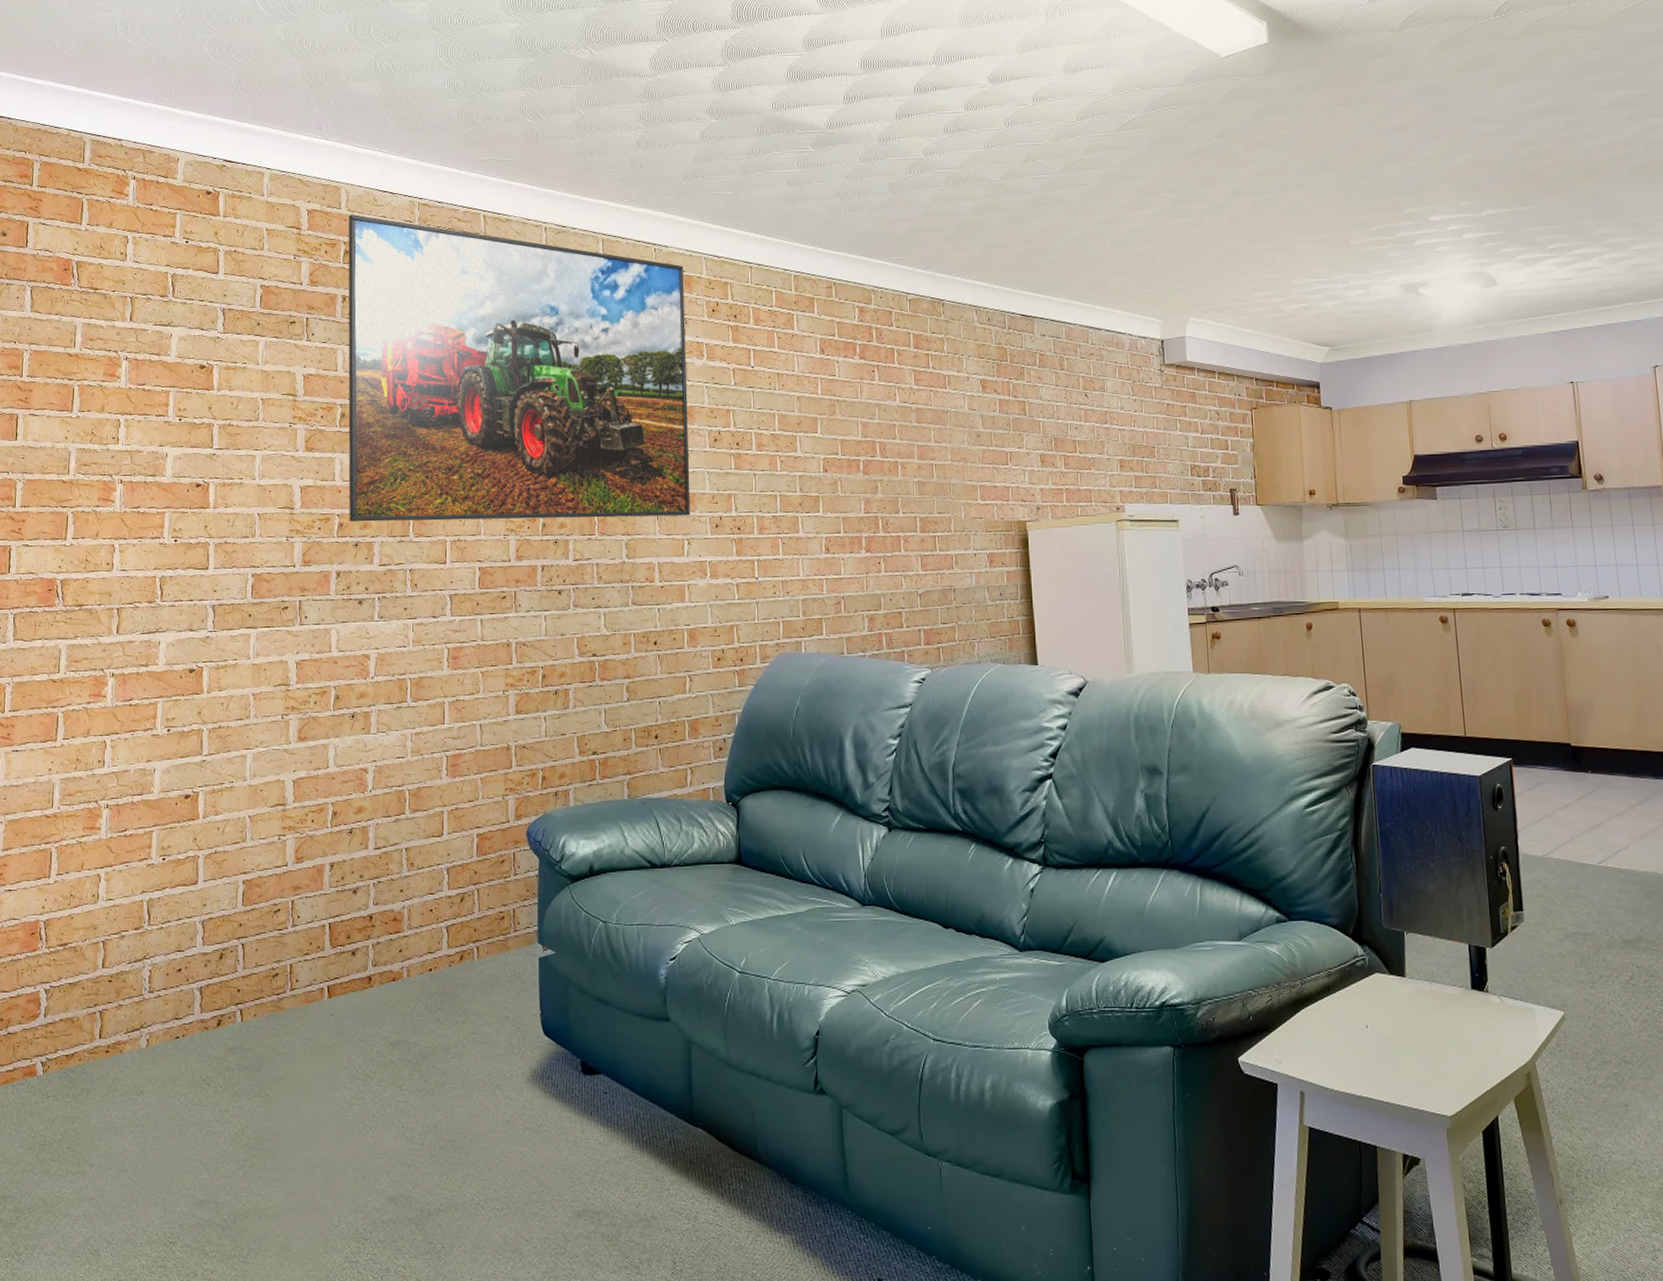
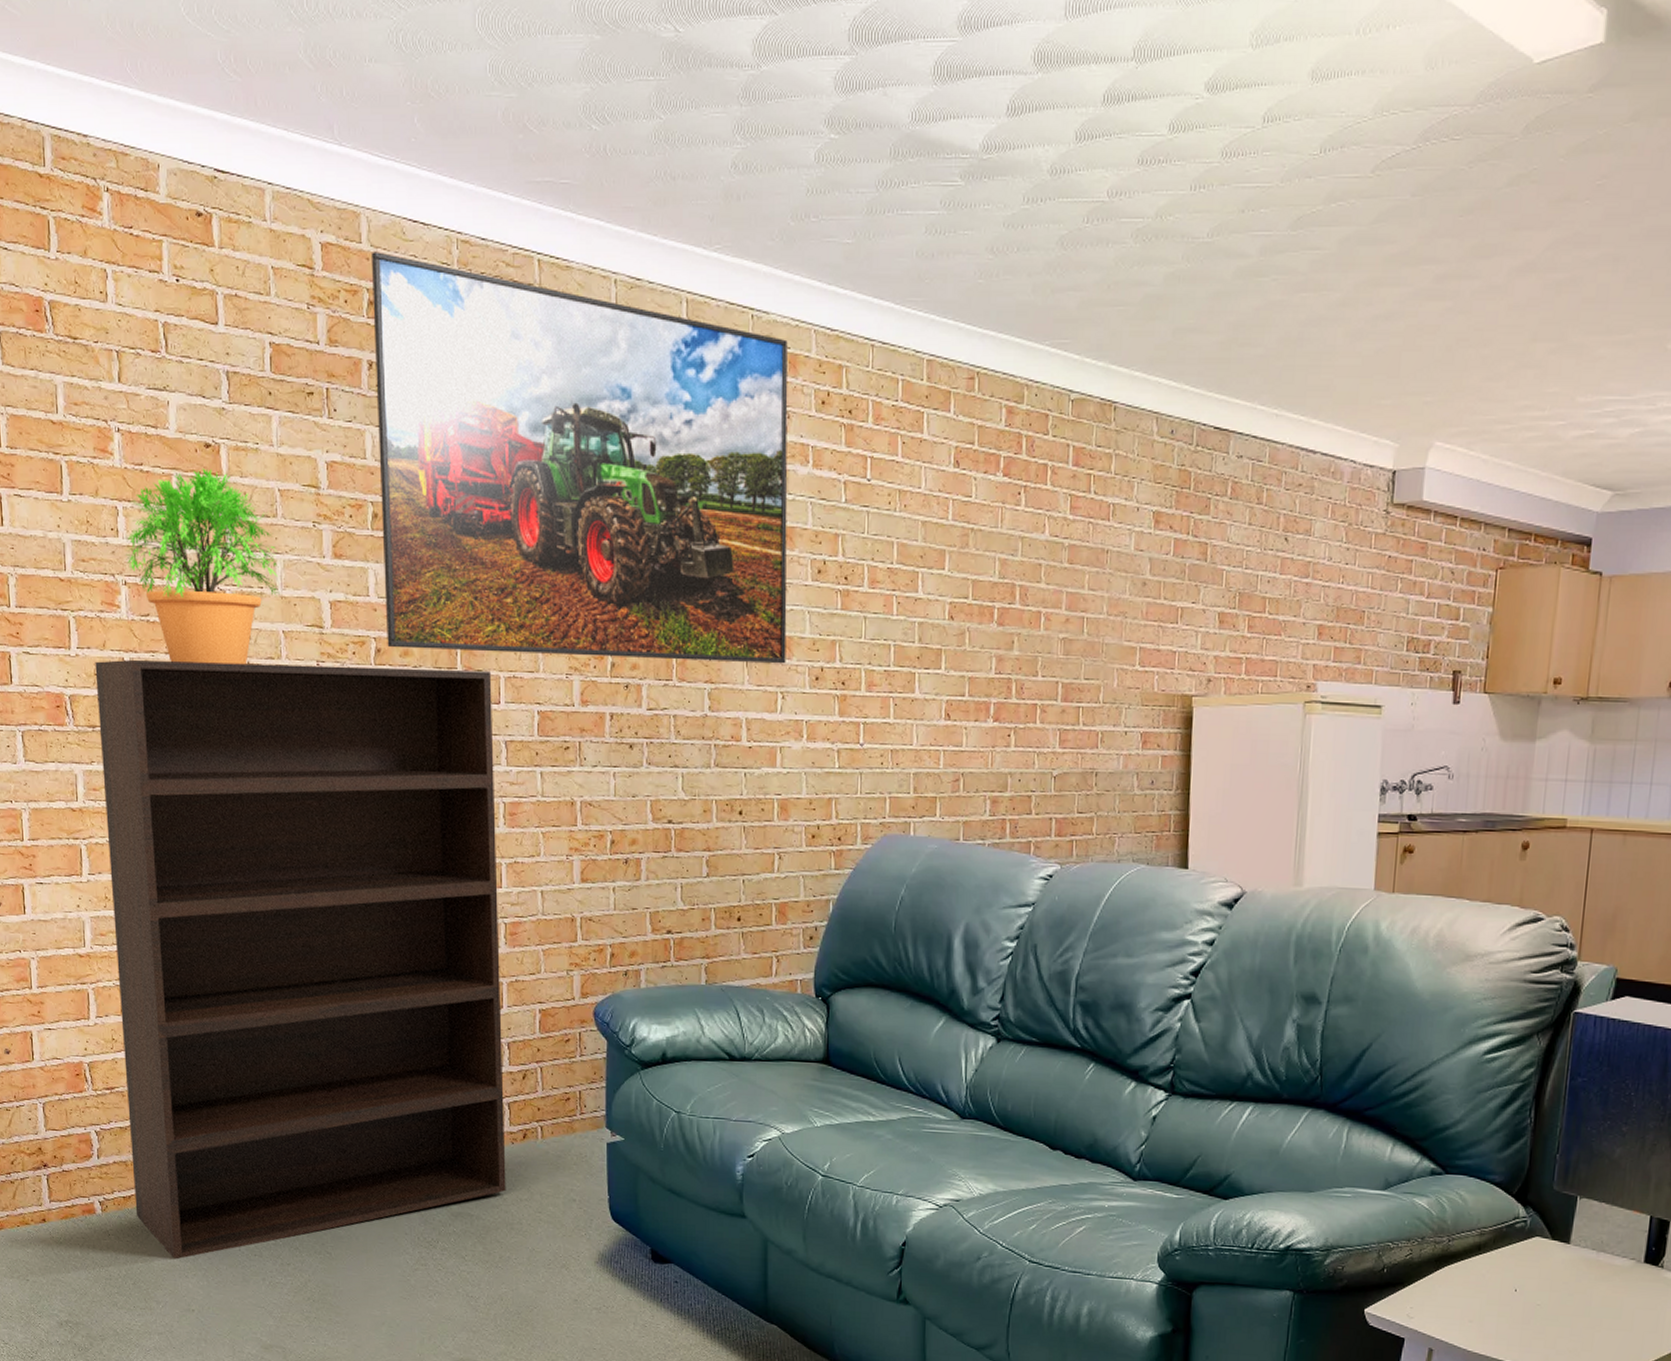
bookshelf: none [77,537,443,1117] -> present [95,659,506,1260]
potted plant: none [123,385,258,546] -> present [125,468,280,665]

